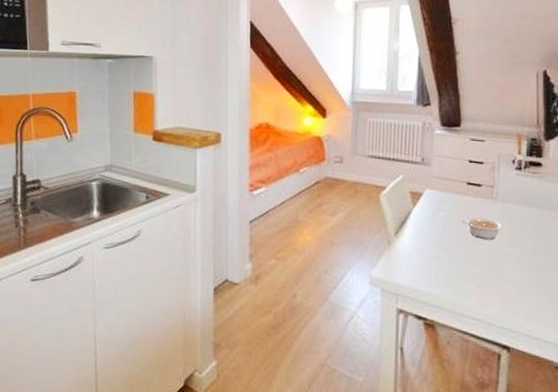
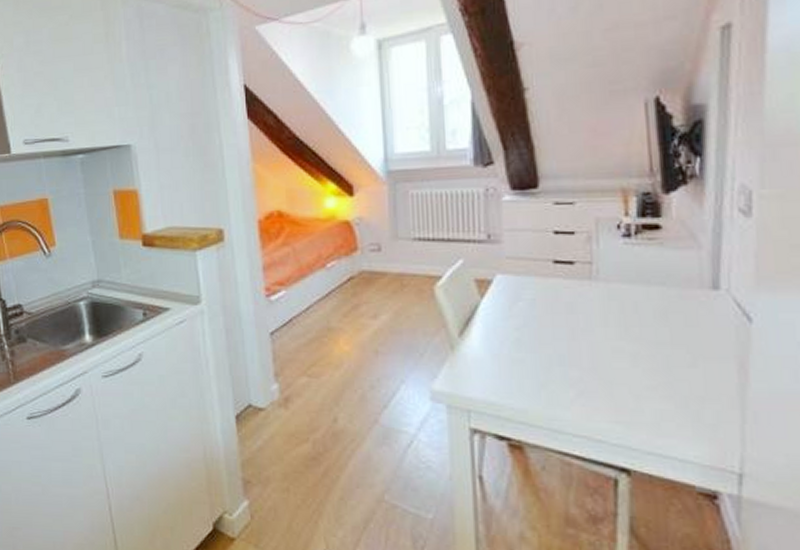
legume: present [462,216,502,240] -> none [551,303,609,333]

